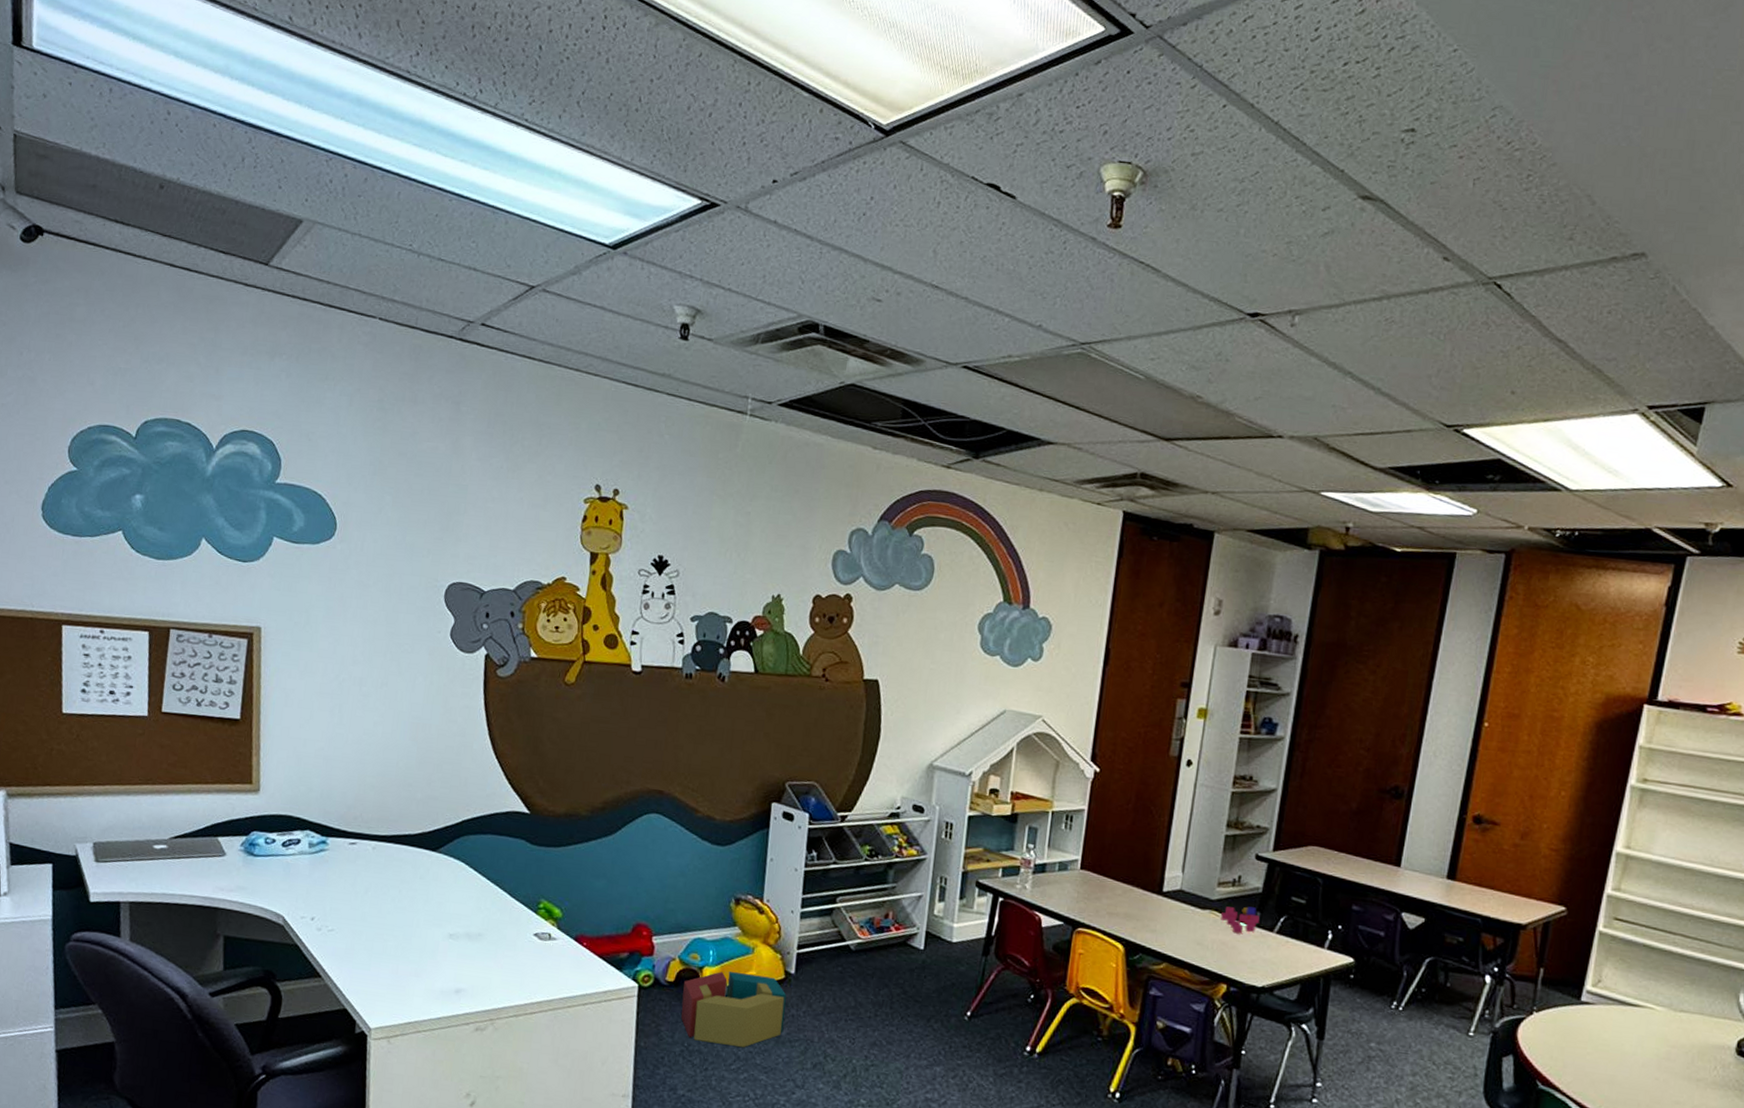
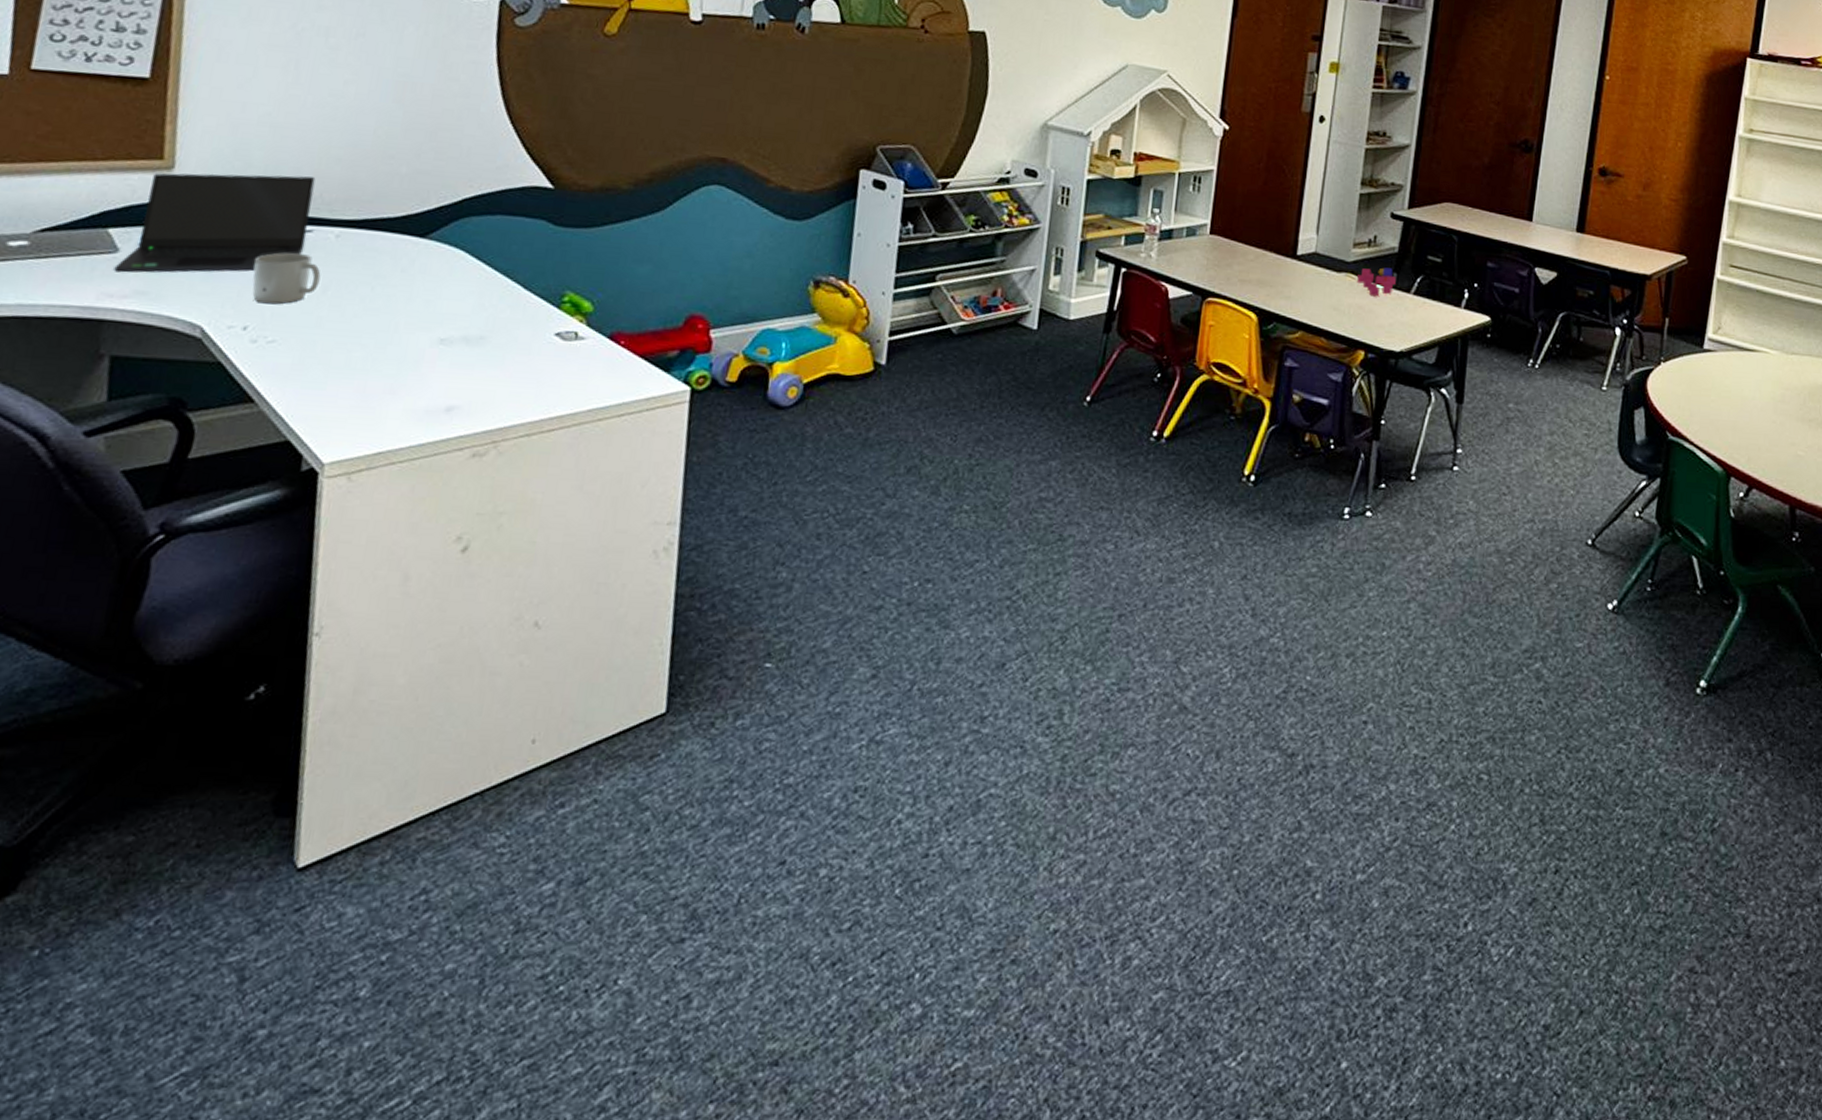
laptop: none [223,794,357,873] -> present [114,173,316,273]
mug: none [316,860,363,901] -> present [252,252,321,305]
toy box: present [681,972,786,1047] -> none [745,366,876,454]

